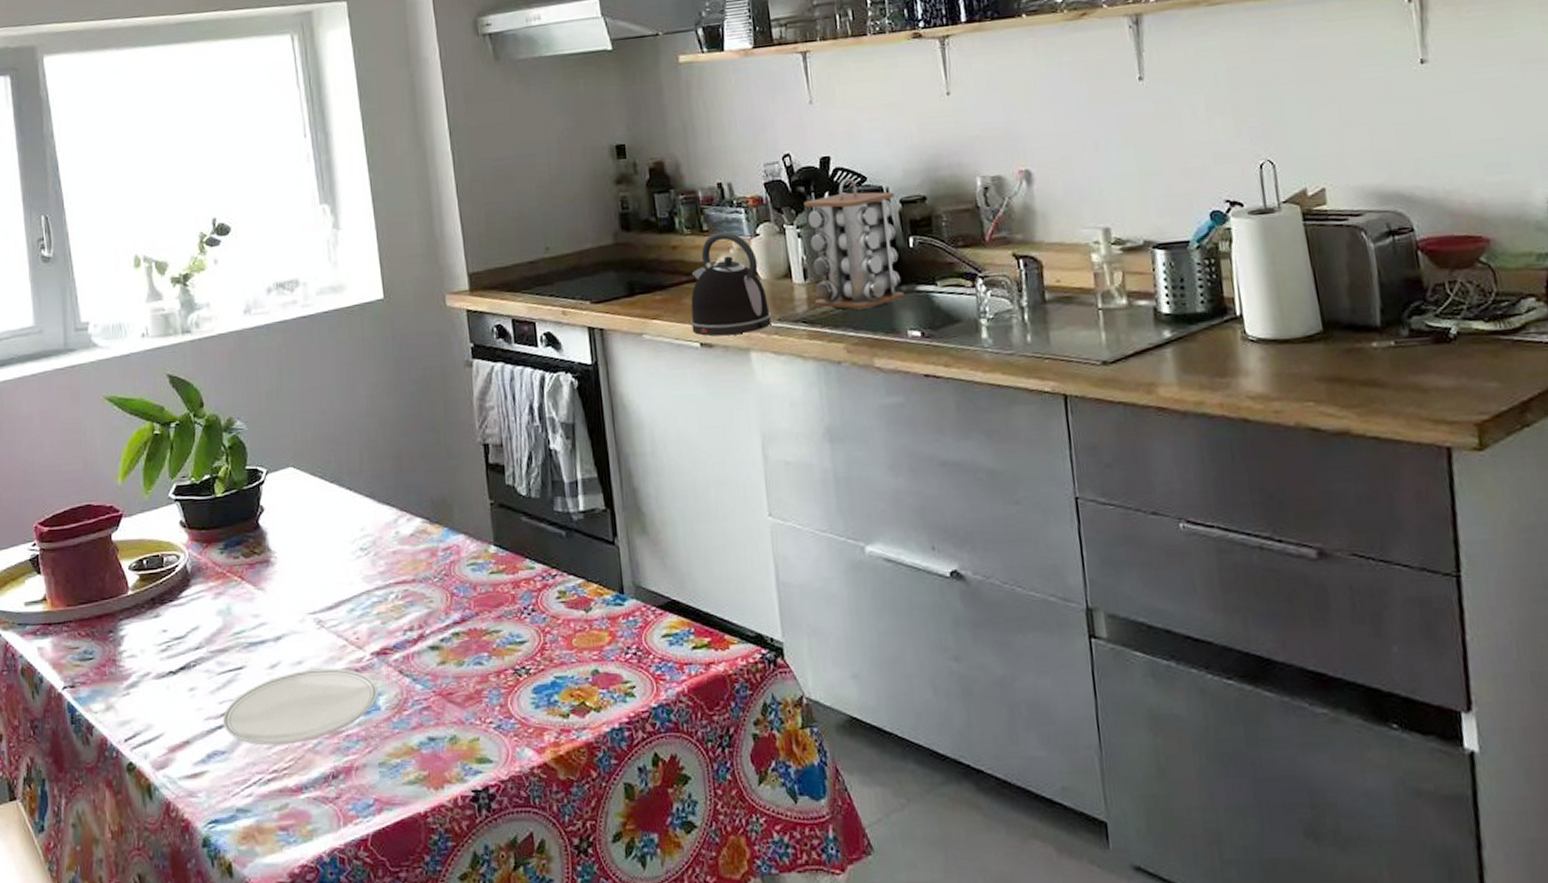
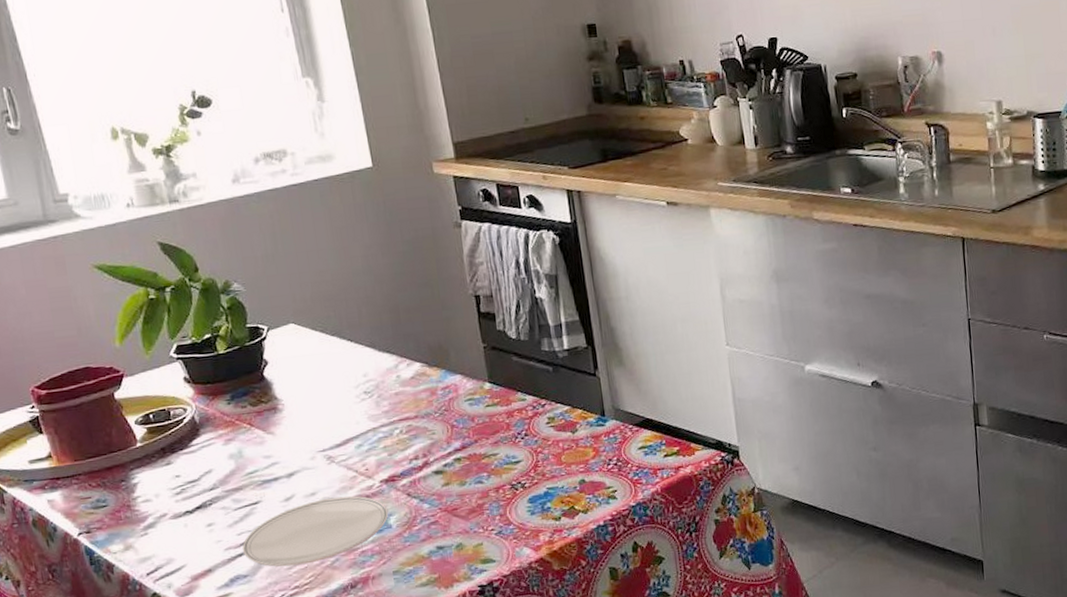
kettle: present [690,231,772,337] -> none [657,104,728,196]
spice rack: present [803,177,905,311] -> none [754,56,839,172]

